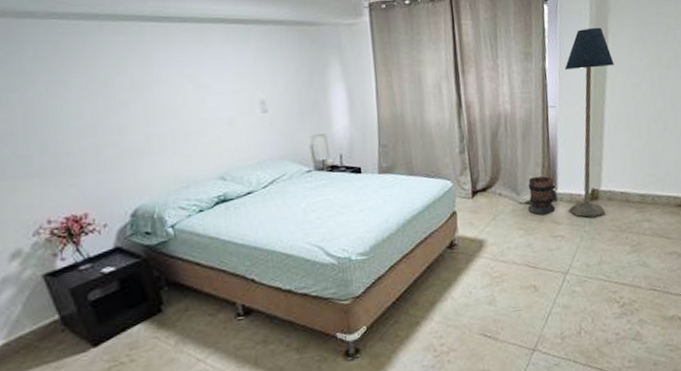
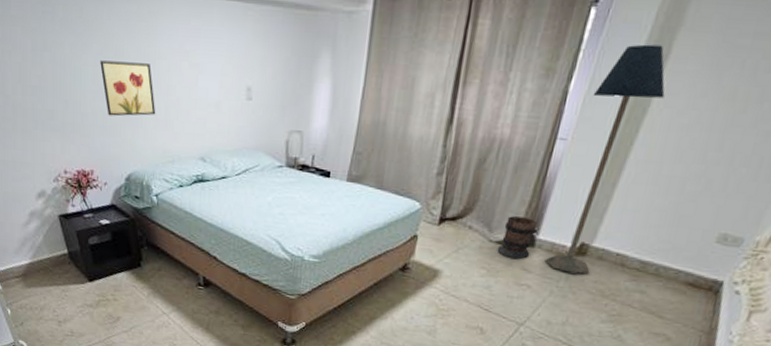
wall art: none [86,91,161,151] -> present [100,60,156,116]

